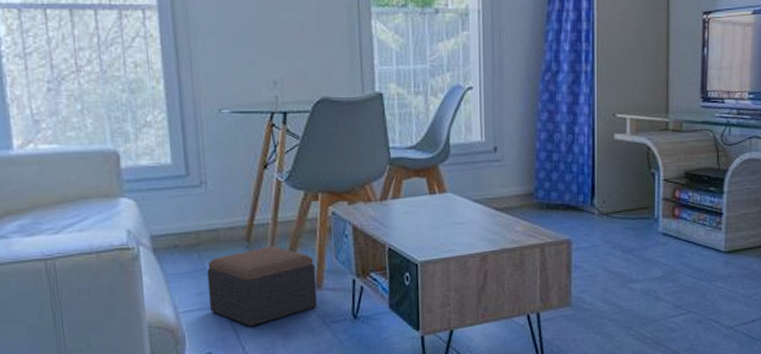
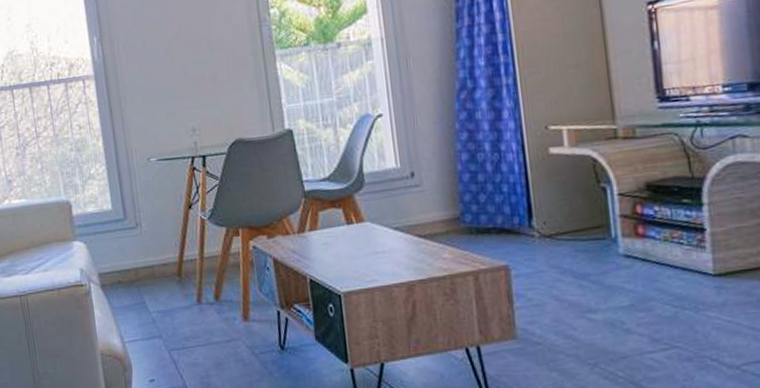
footstool: present [206,245,318,327] -> none [145,280,246,357]

